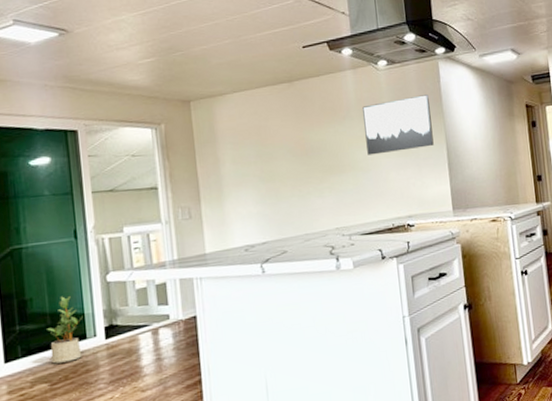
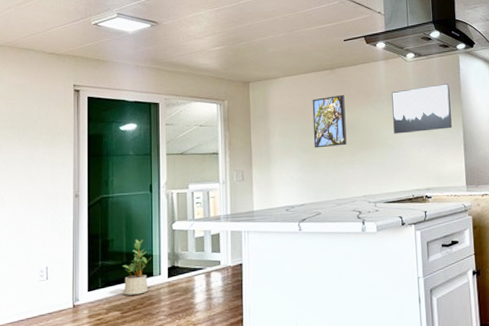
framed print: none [268,111,313,176] -> present [312,94,347,148]

